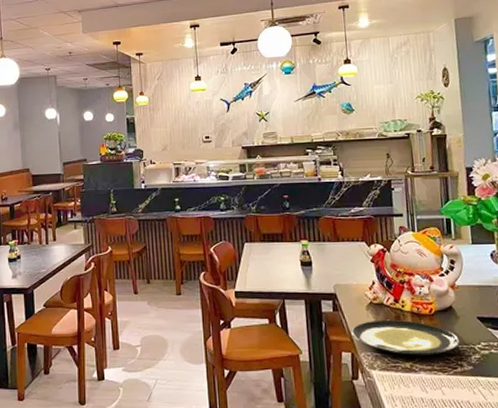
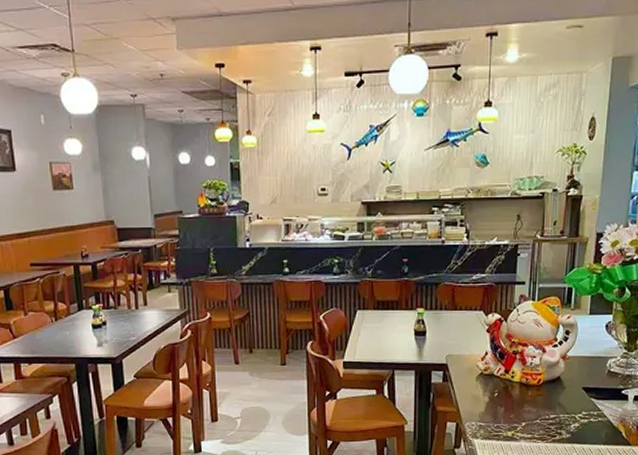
plate: present [351,319,461,356] -> none [458,390,563,425]

